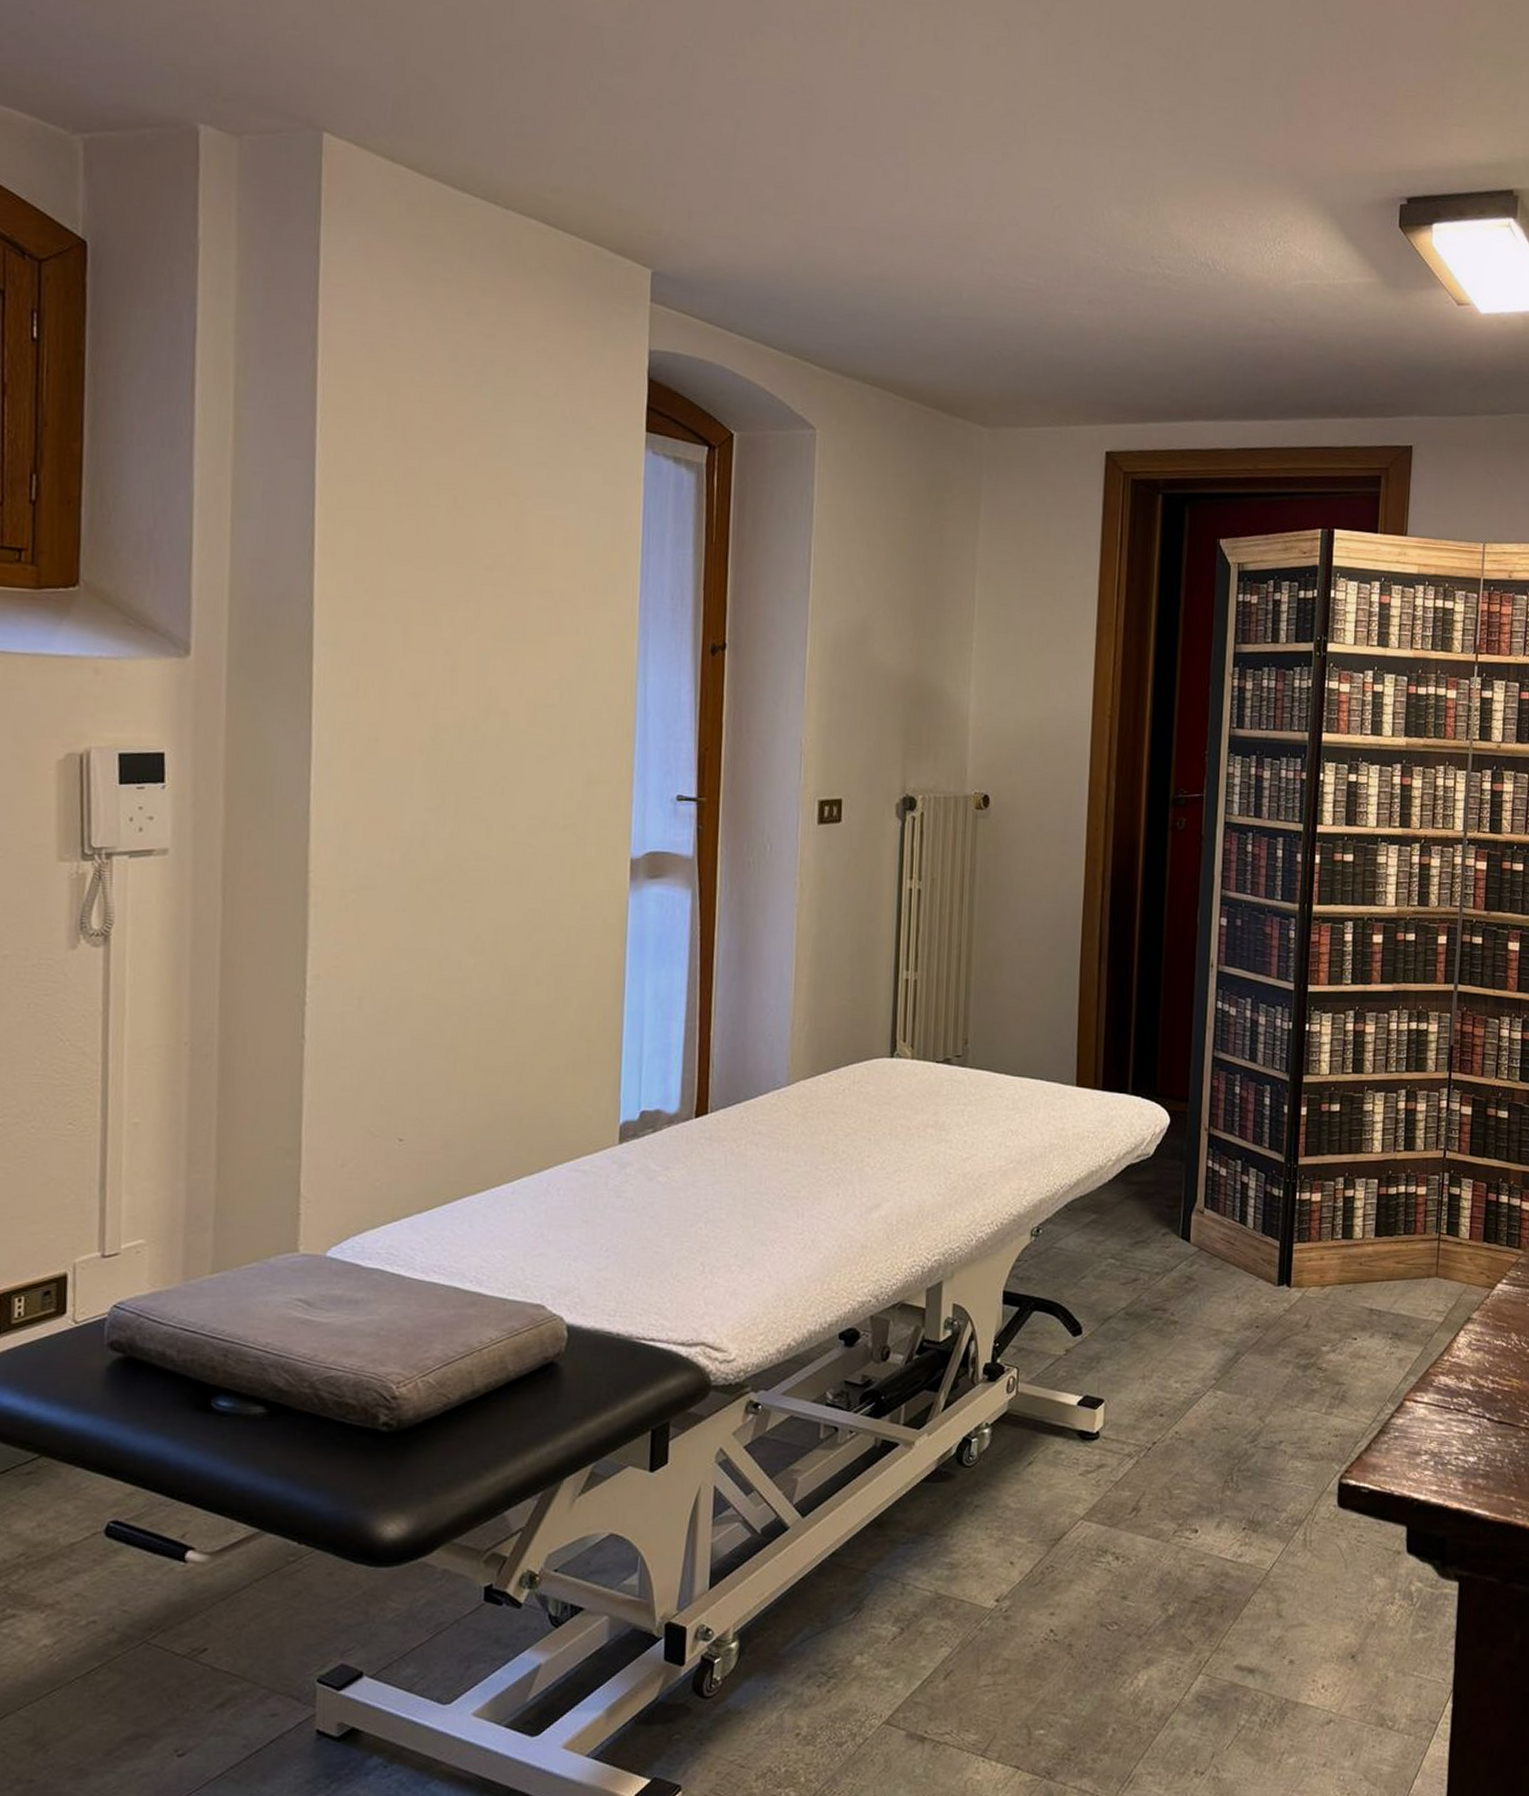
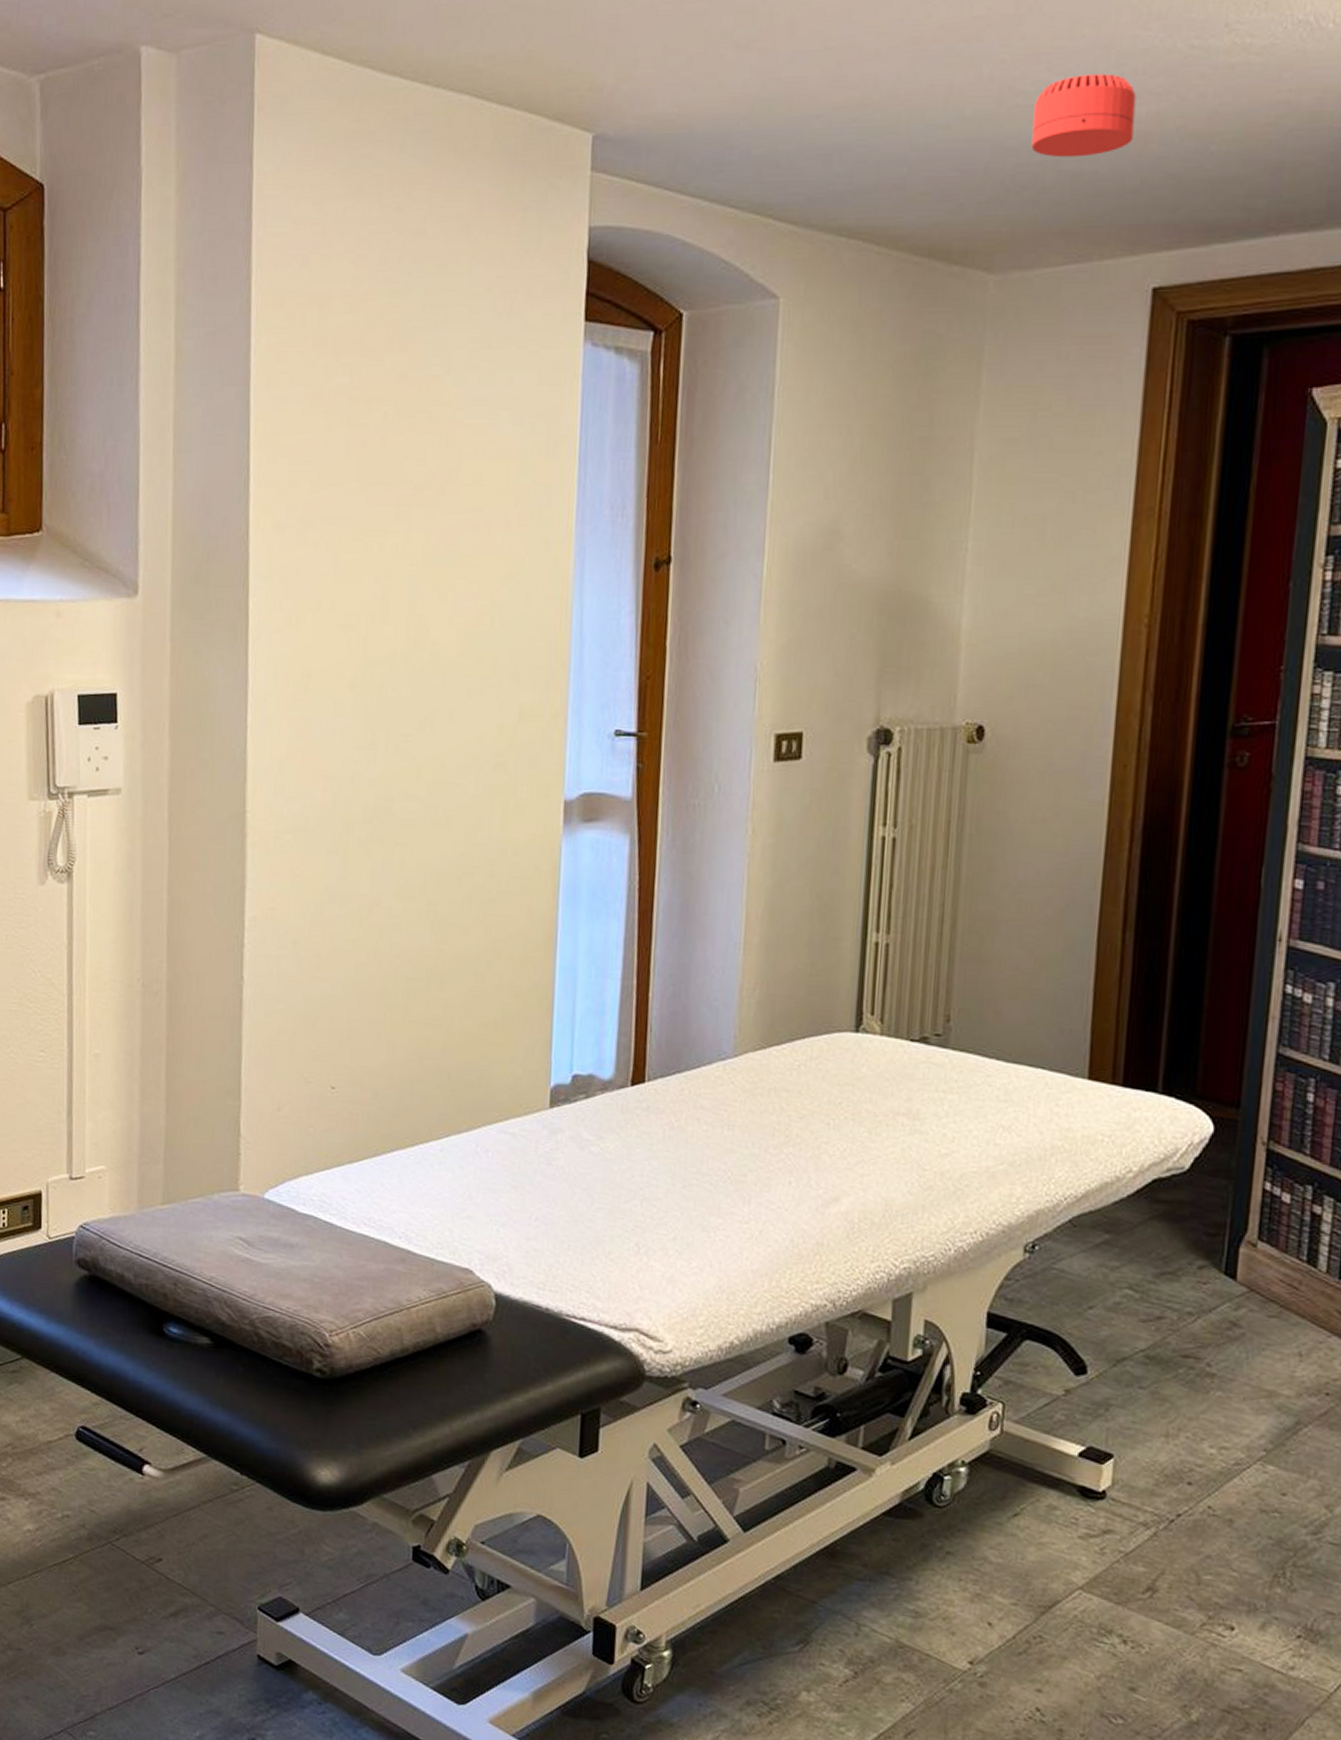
smoke detector: none [1013,279,1090,344] -> present [1031,74,1137,158]

